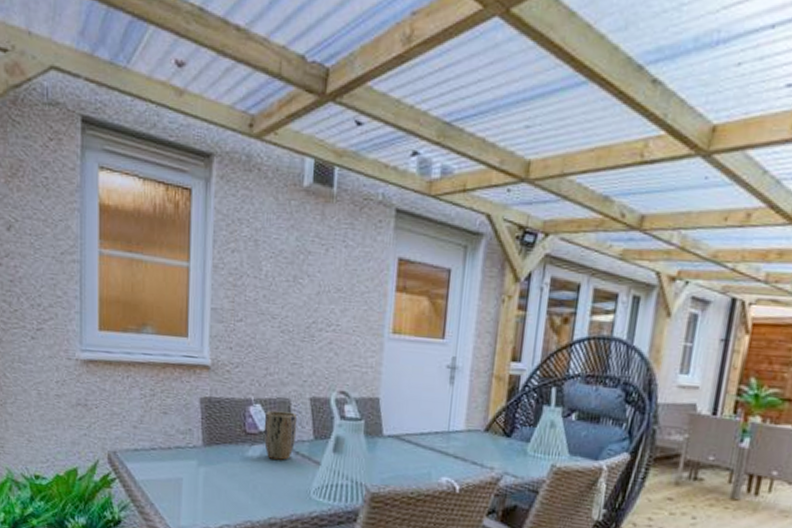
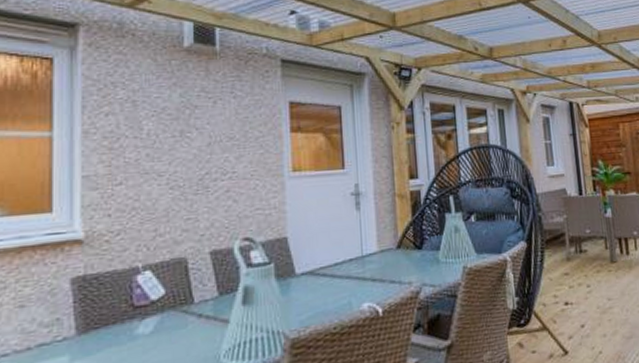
plant pot: present [263,410,298,460] -> none [156,271,198,330]

